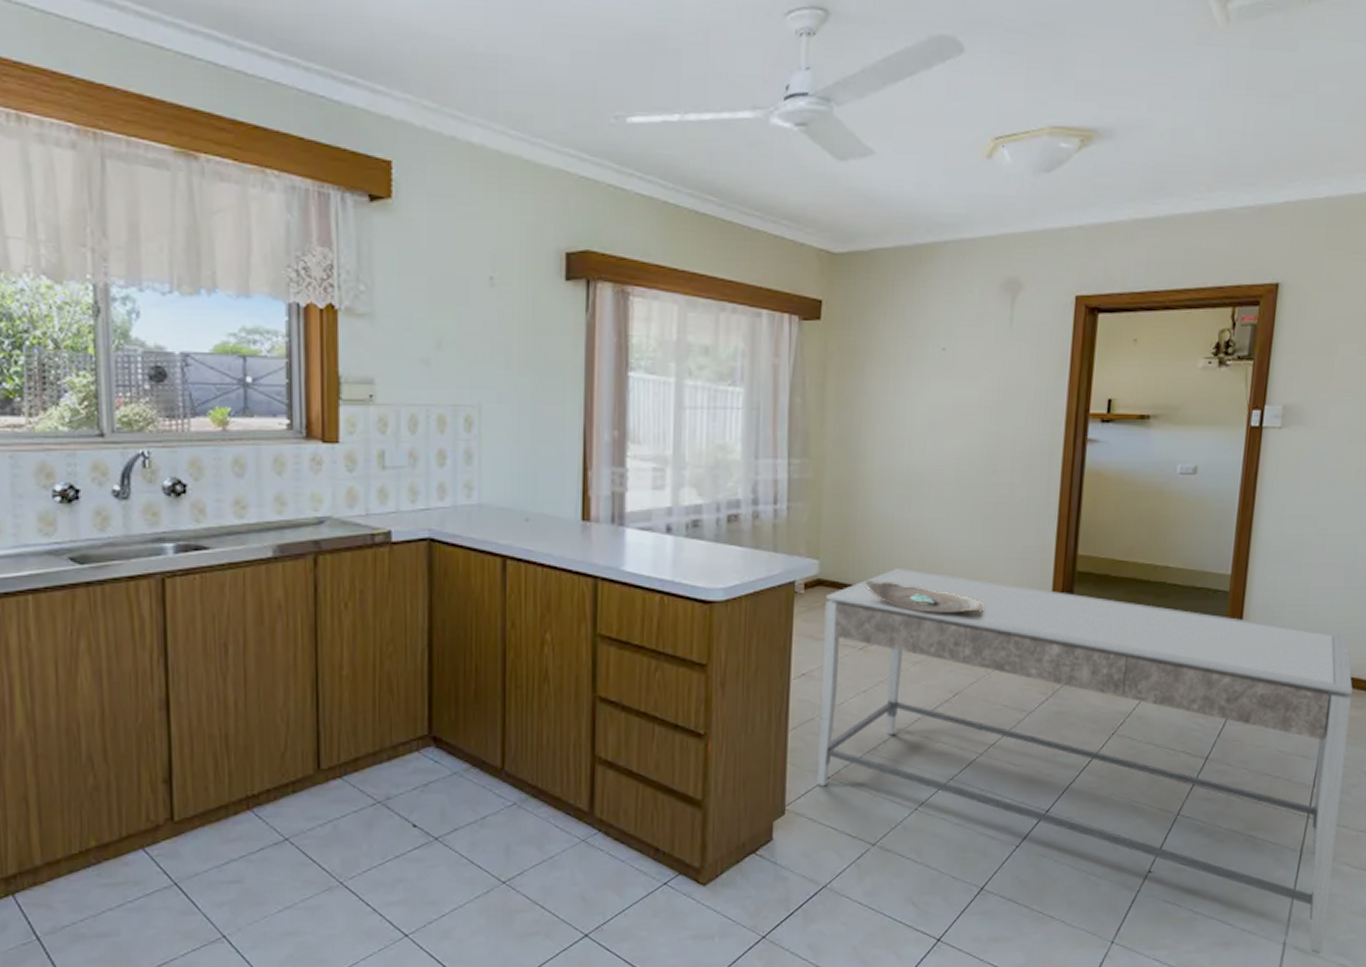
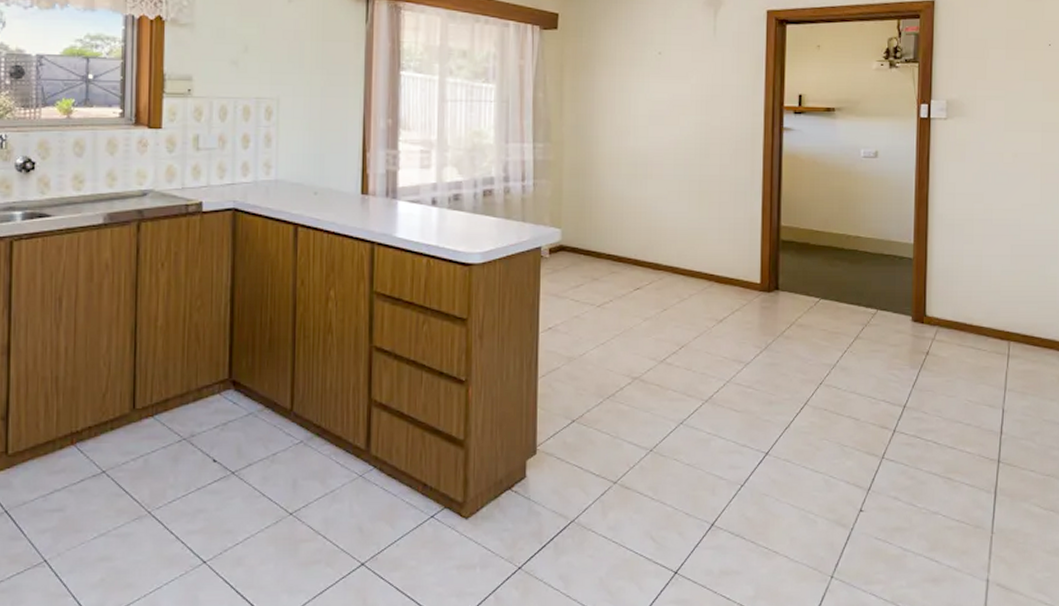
dining table: present [817,569,1353,954] -> none [564,237,1028,591]
decorative bowl: present [863,580,986,614] -> none [599,246,705,276]

